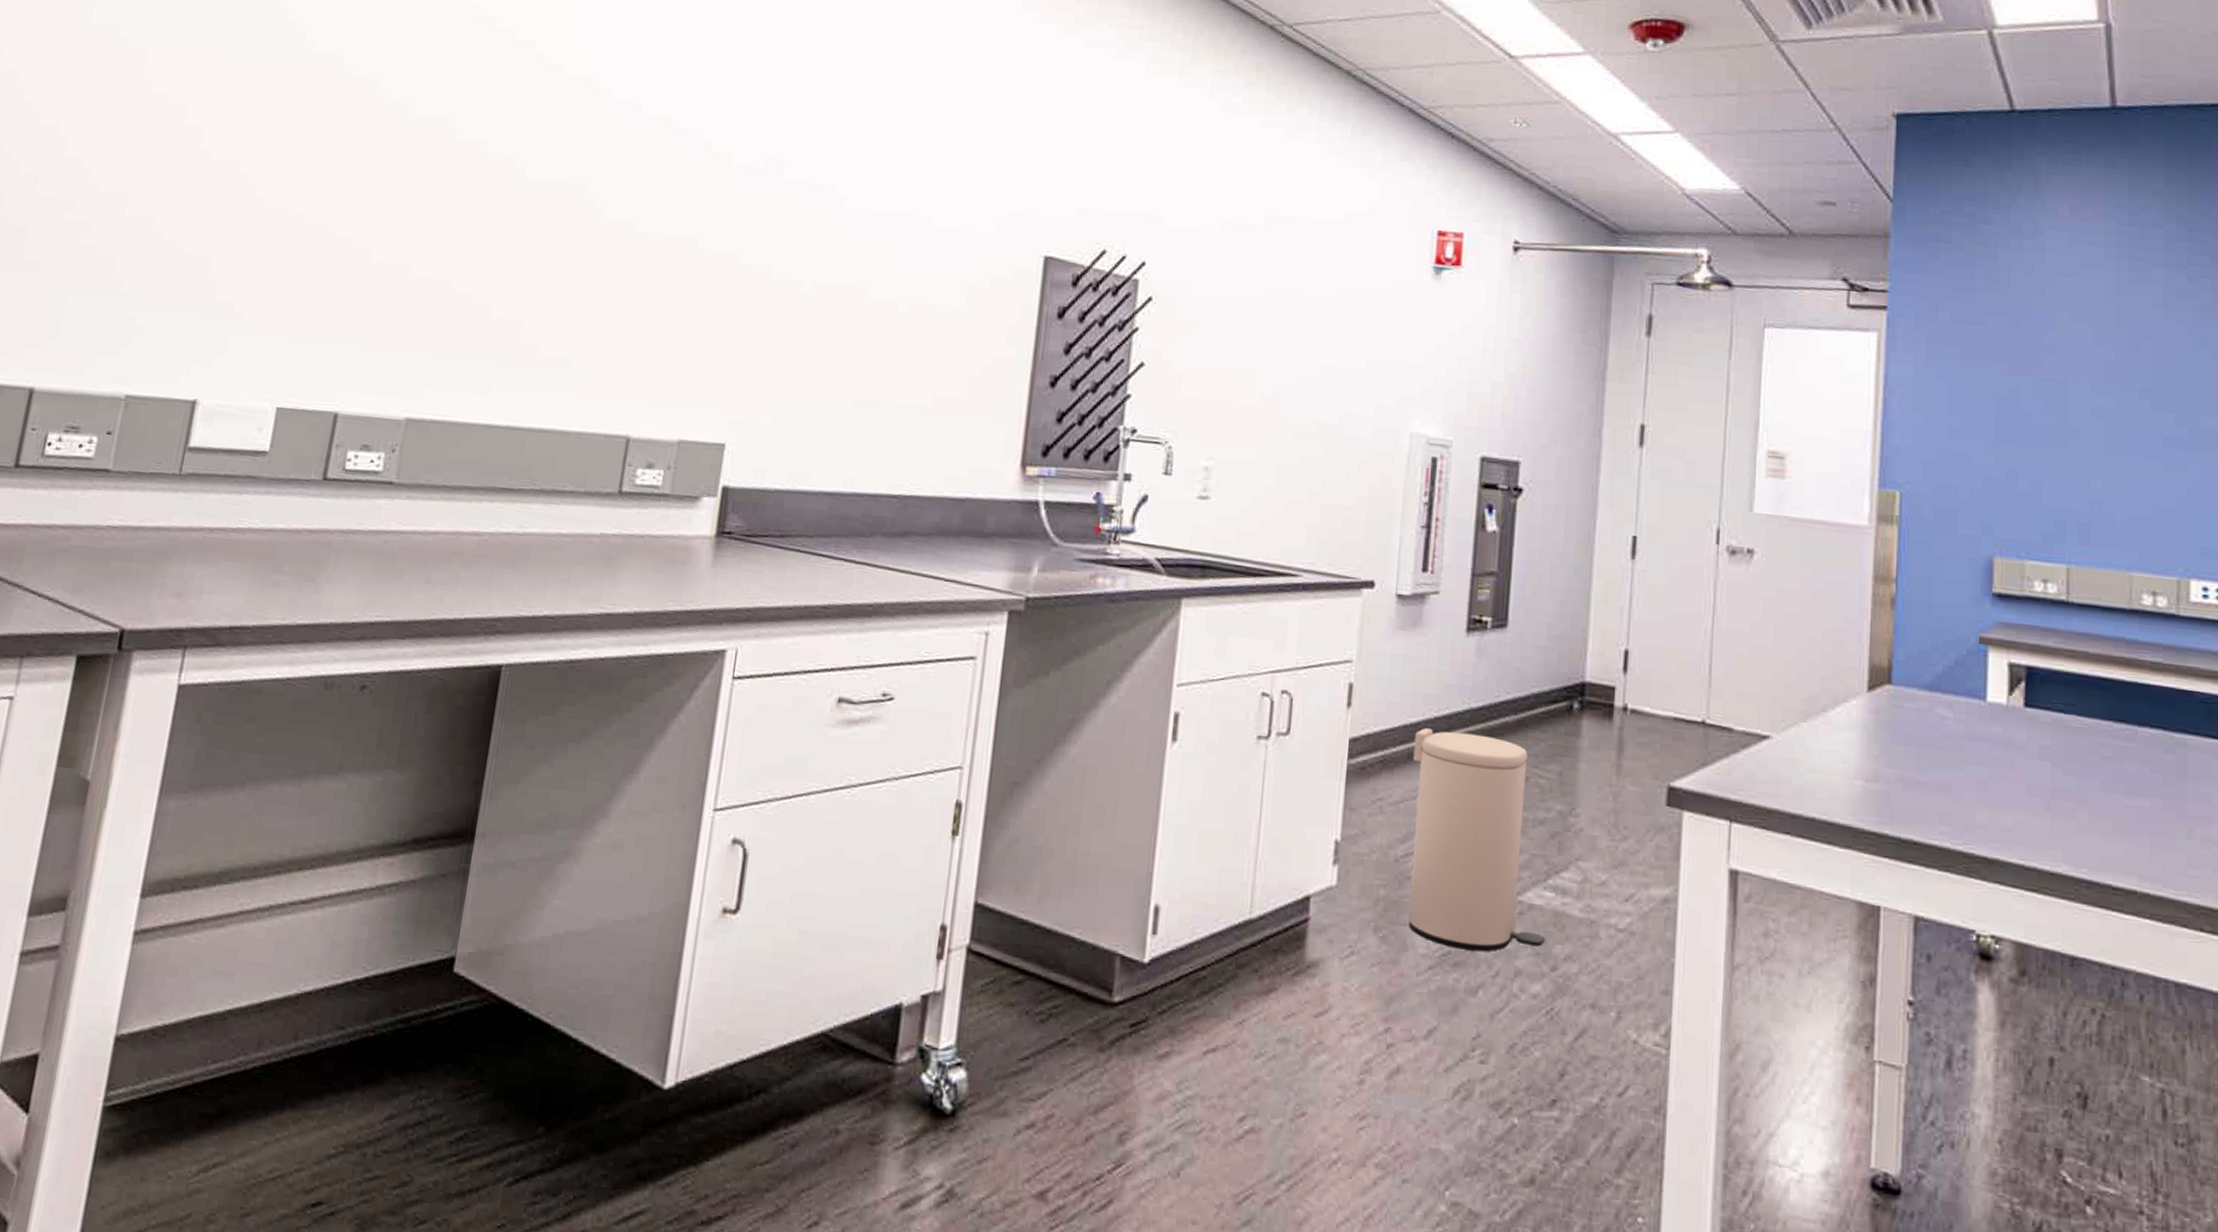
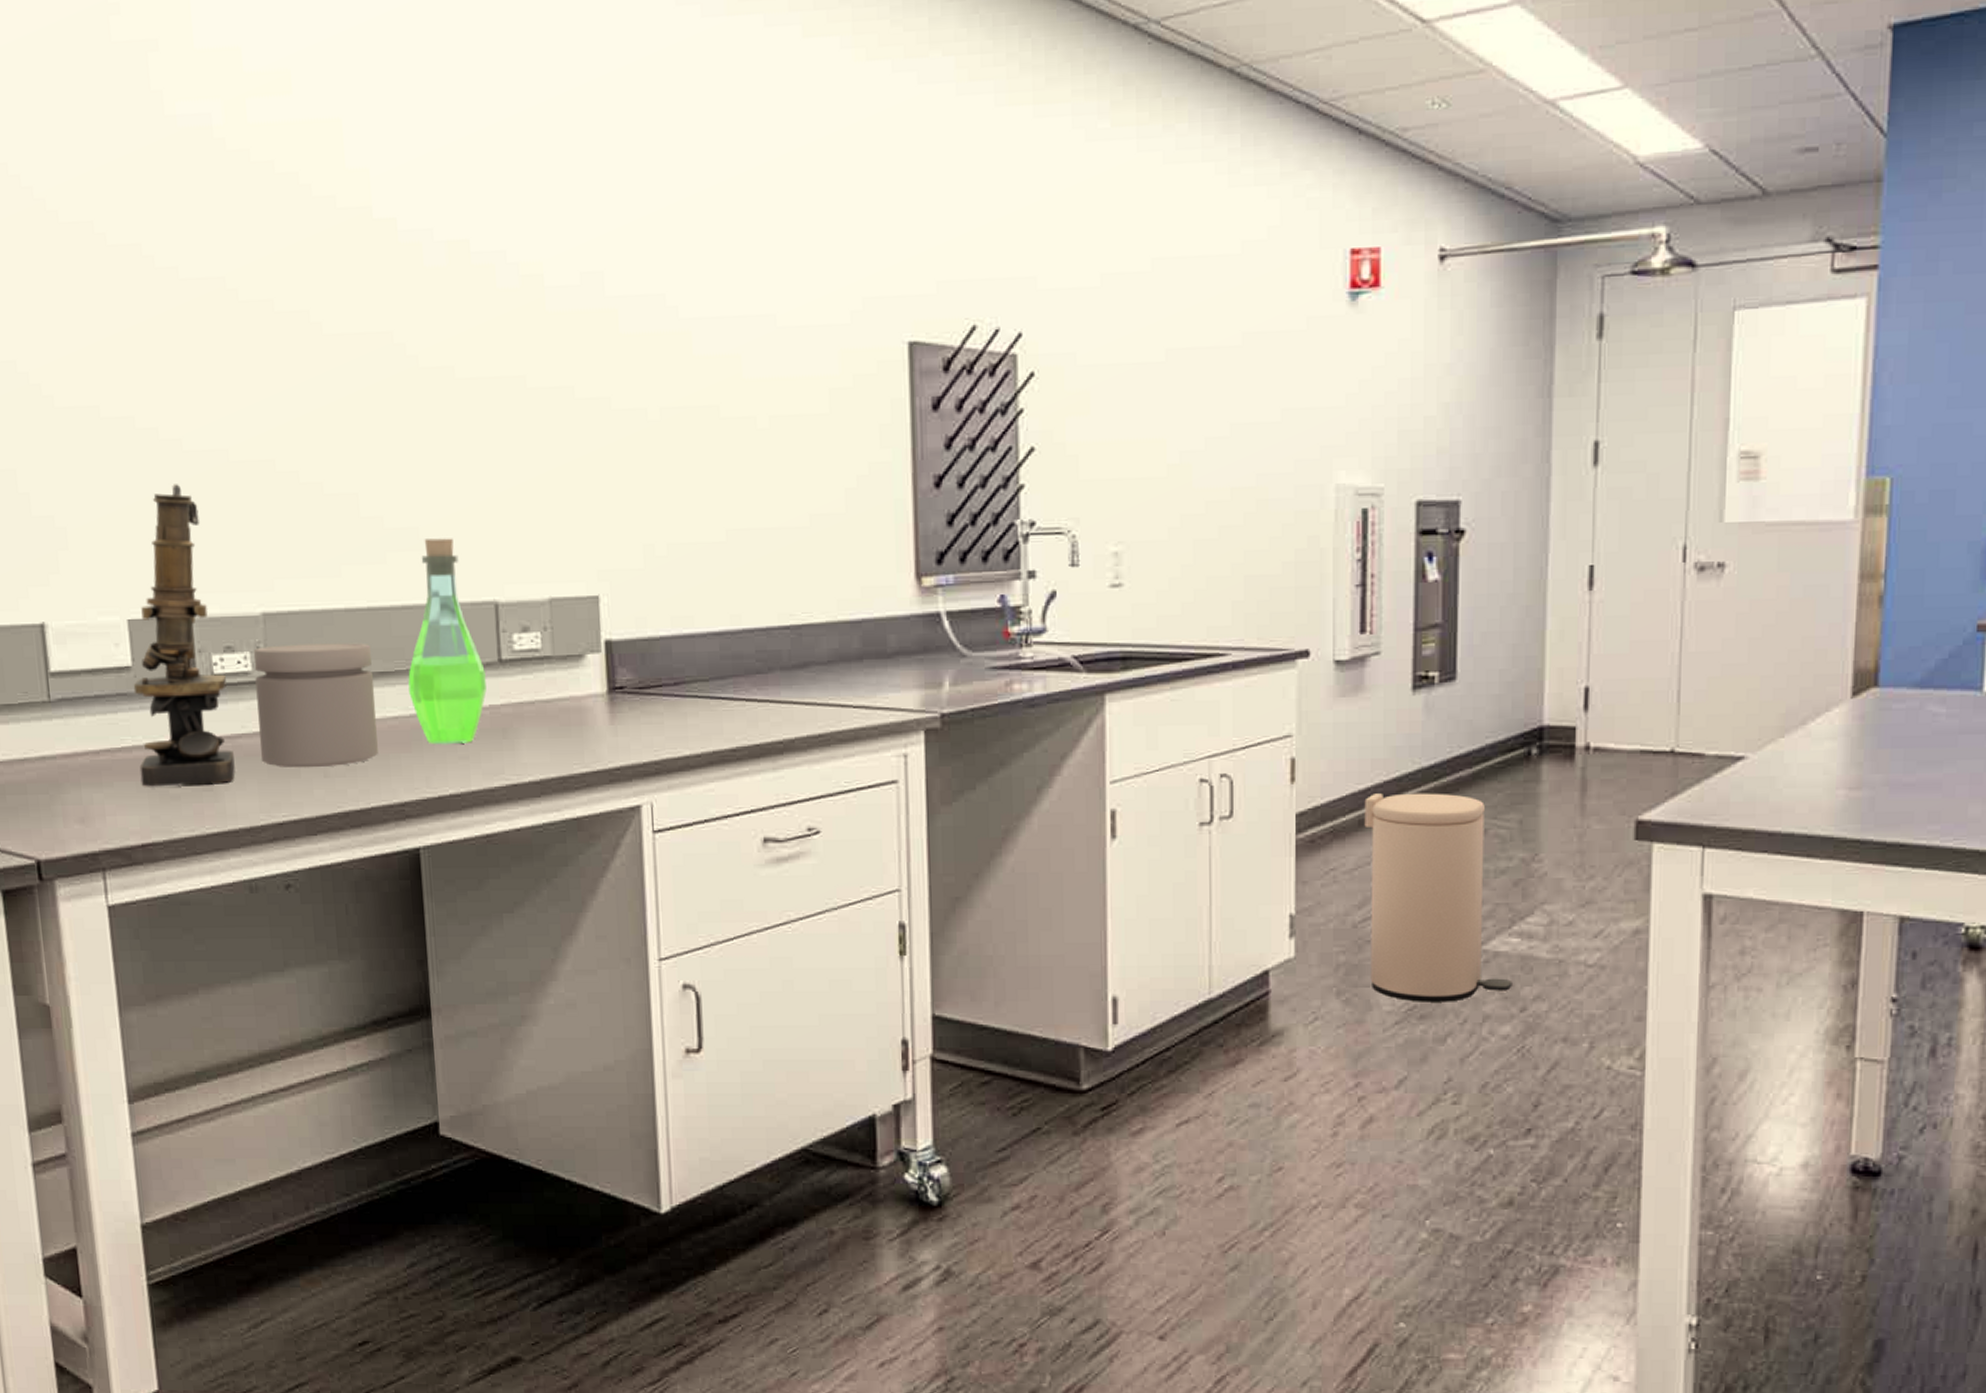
microscope: none [246,290,372,576] -> present [133,484,235,787]
jar: none [369,449,500,574] -> present [253,643,378,769]
bottle: none [526,370,604,567] -> present [408,538,487,745]

